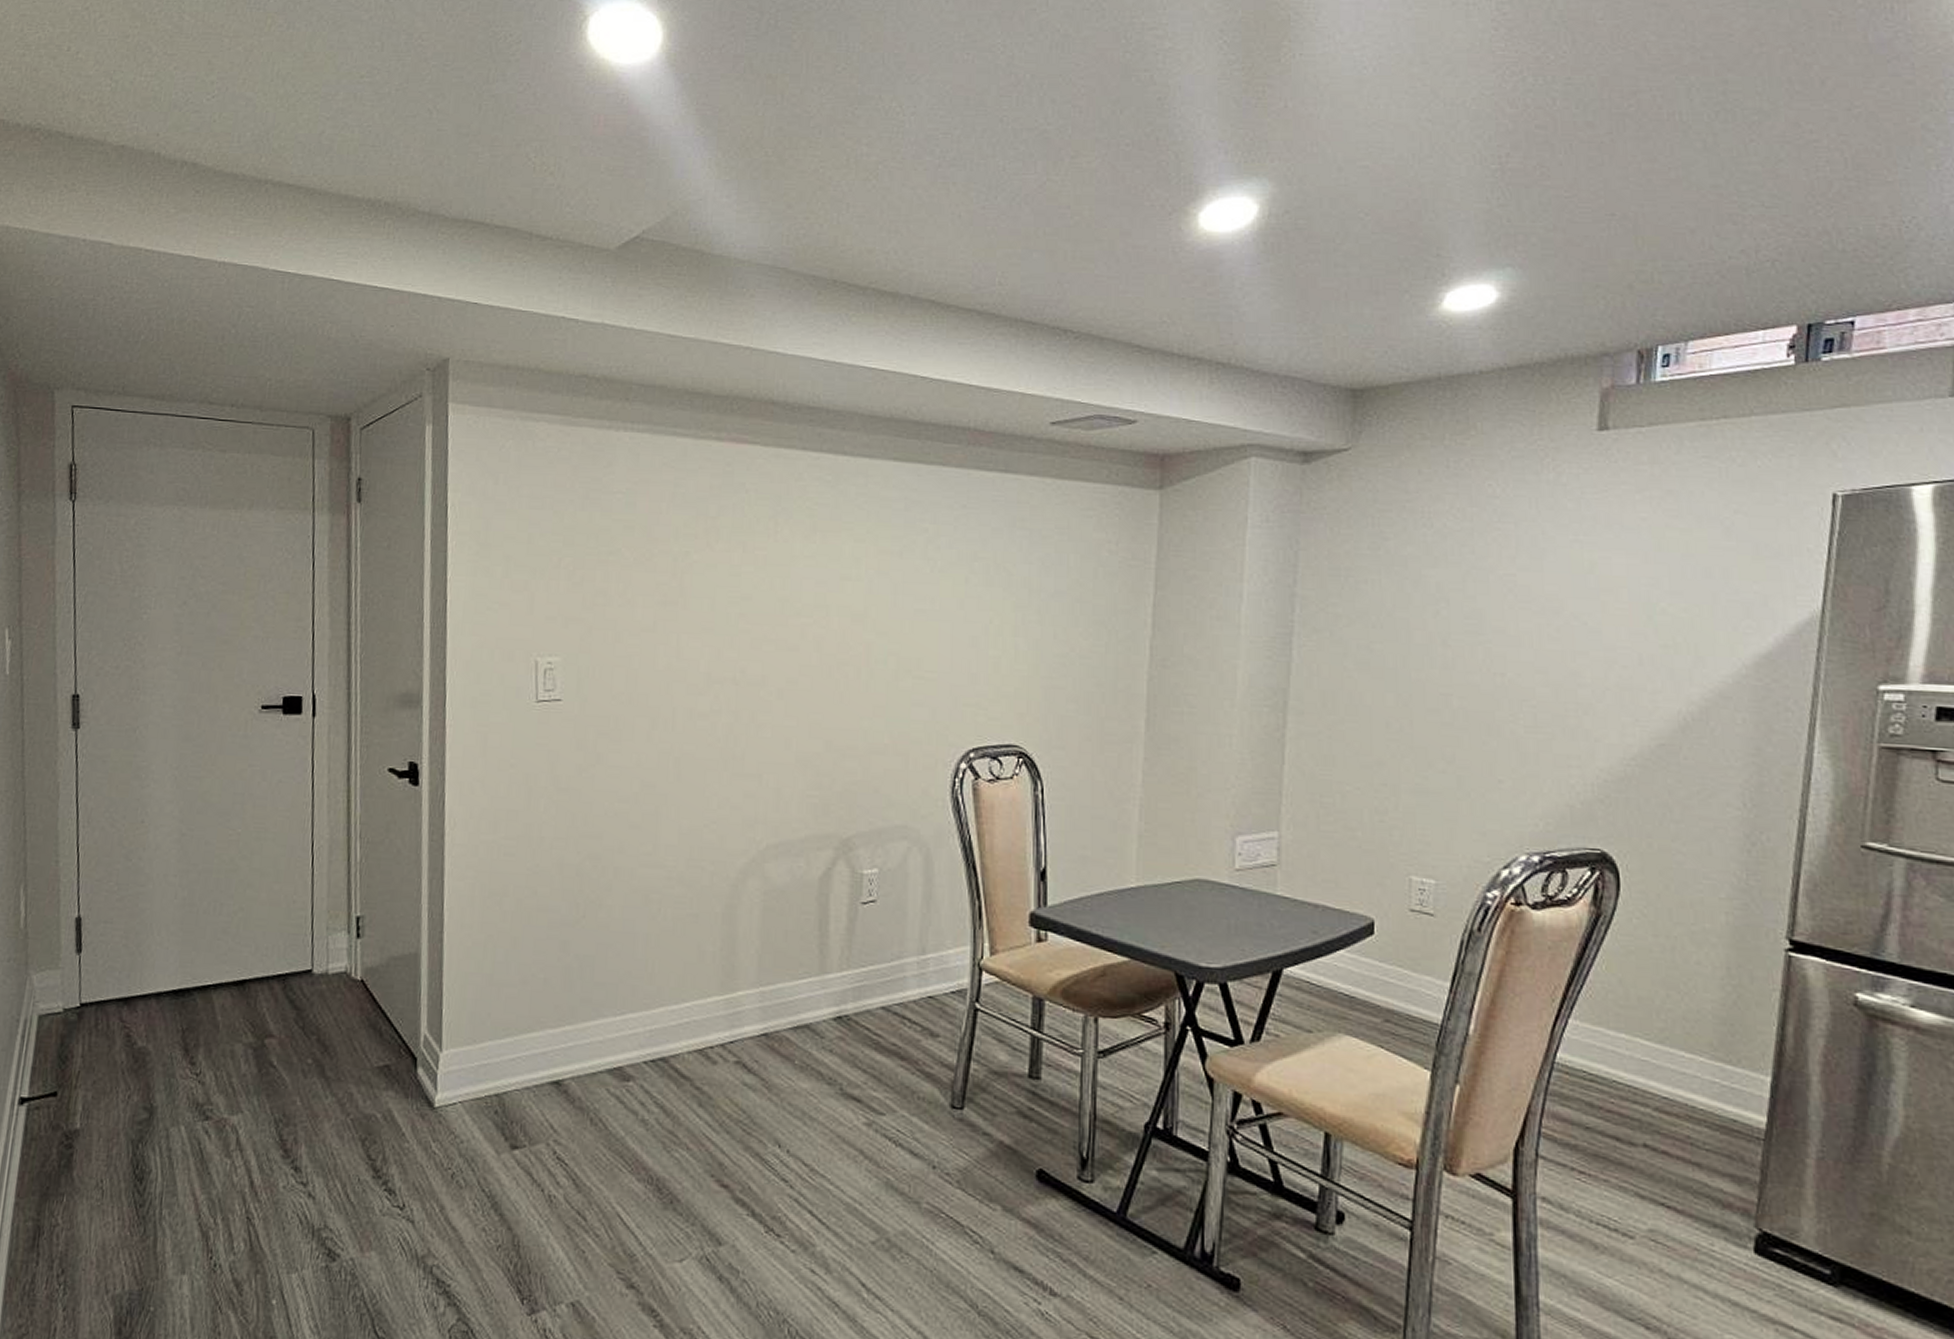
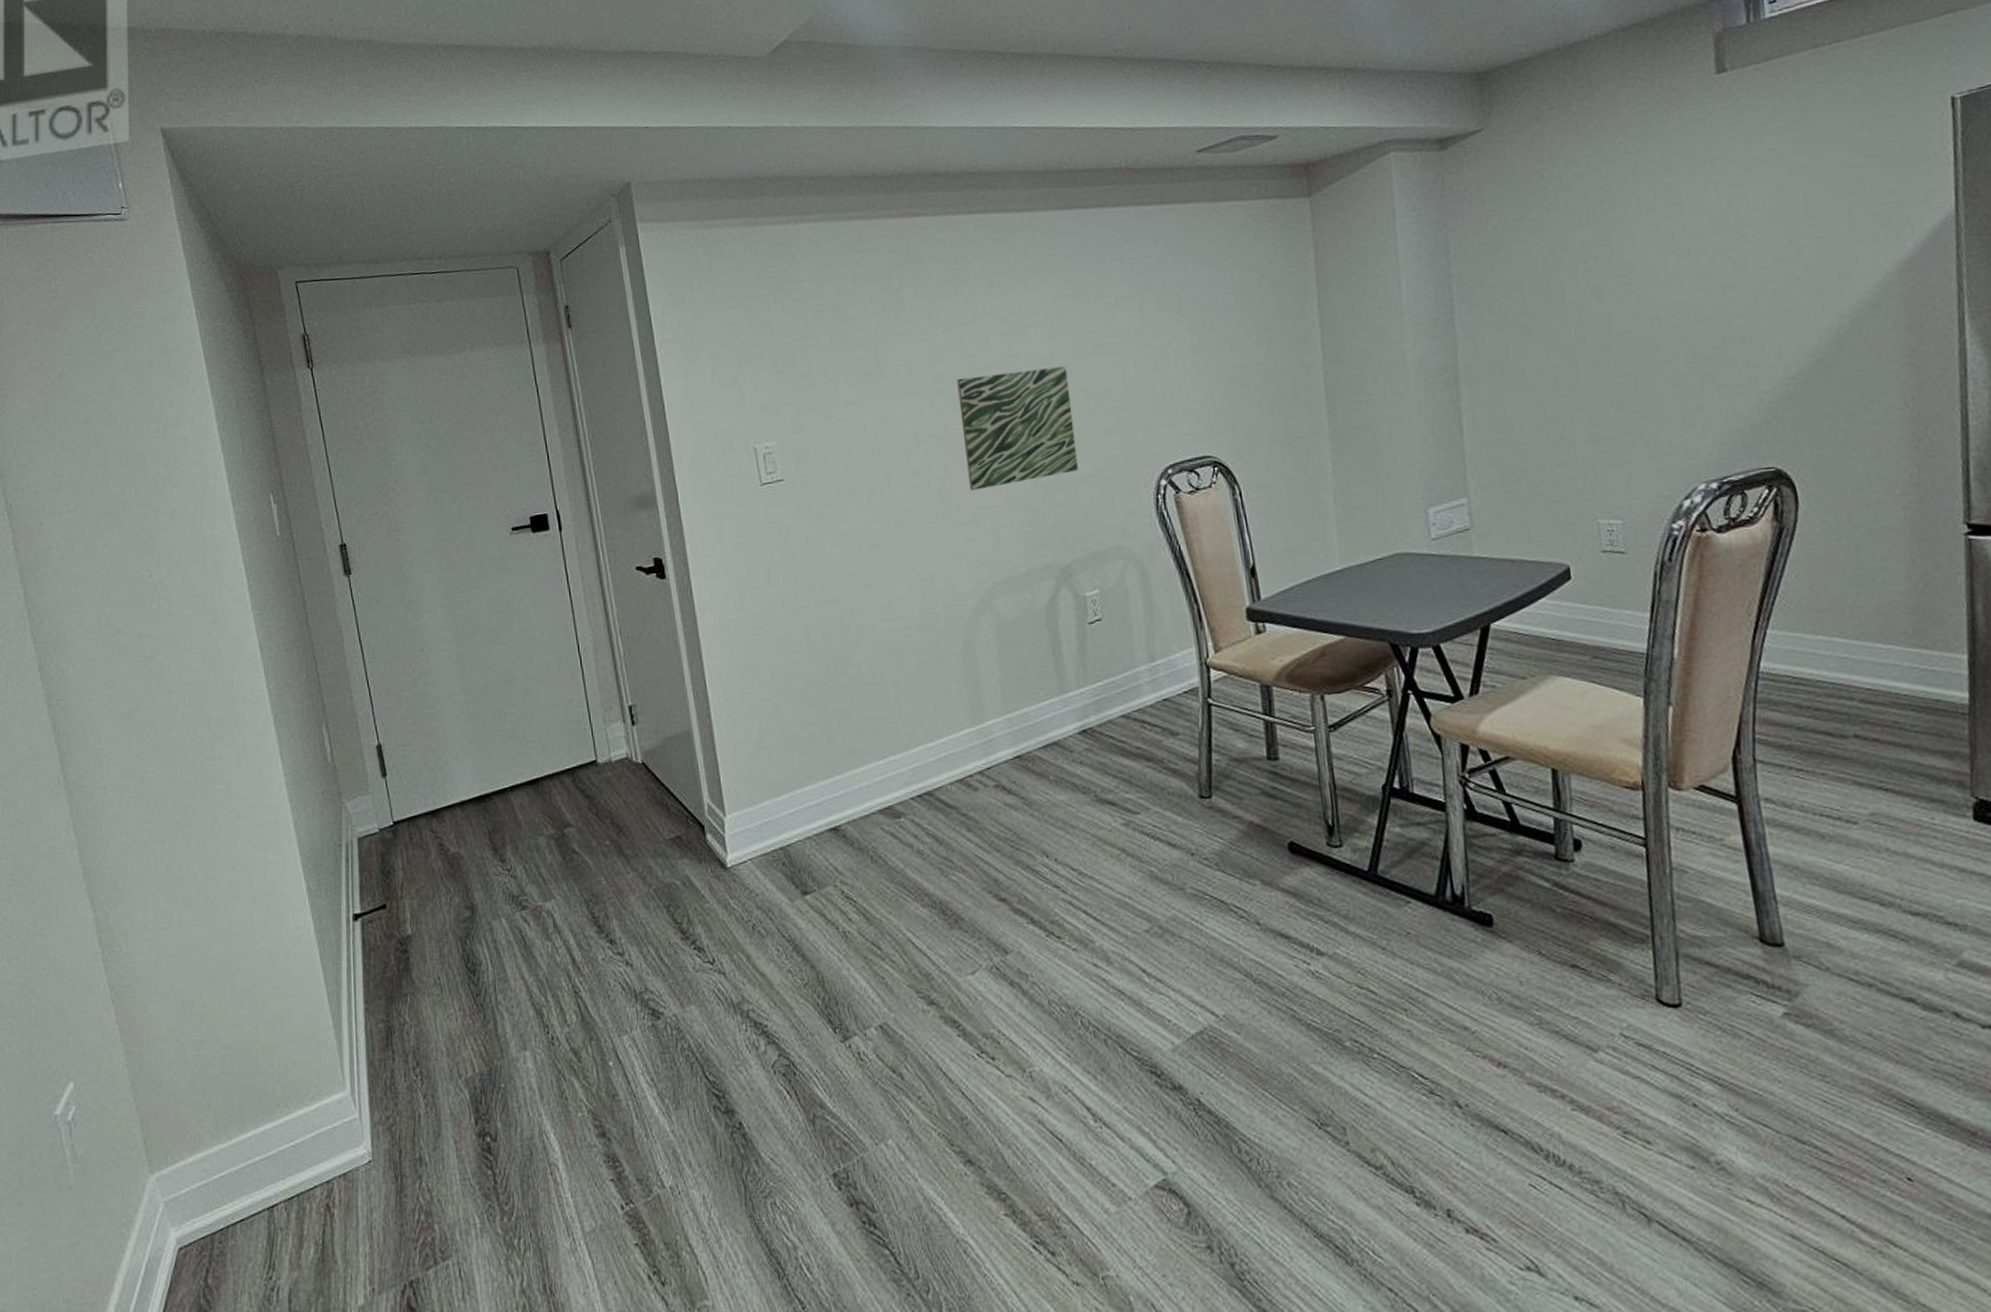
wall art: none [758,621,880,743] -> present [957,366,1079,491]

